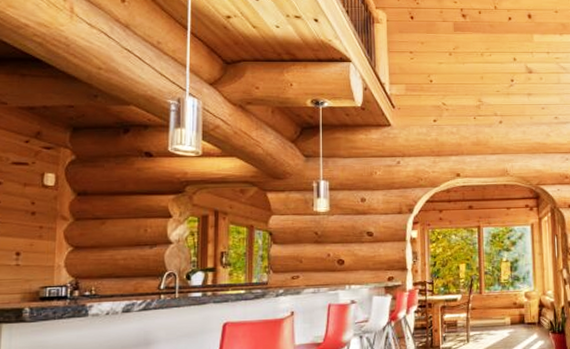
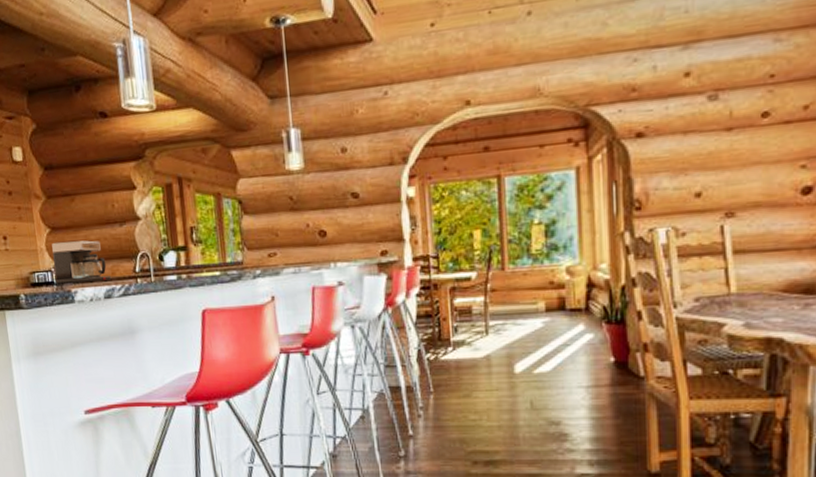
coffee maker: none [69,258,132,300] -> present [52,240,111,285]

